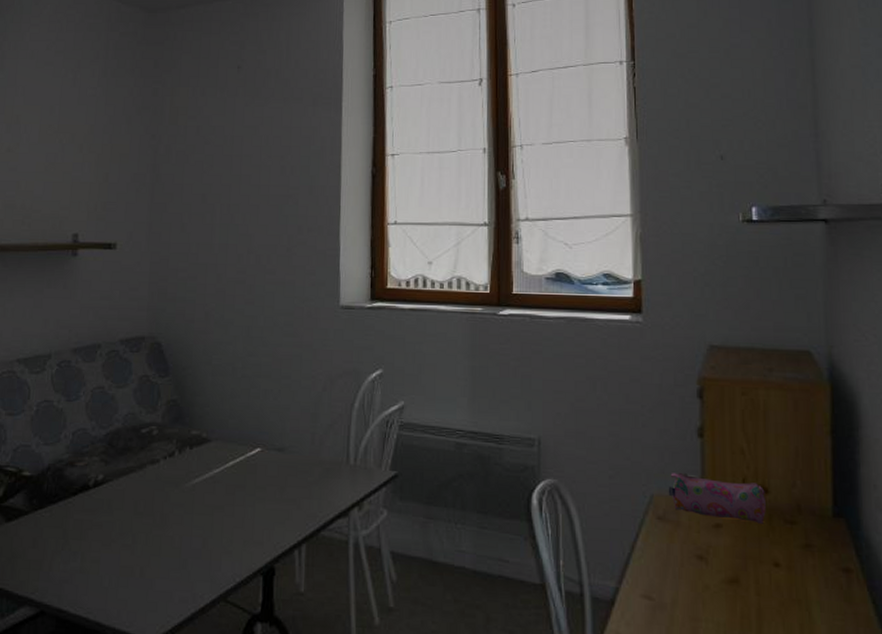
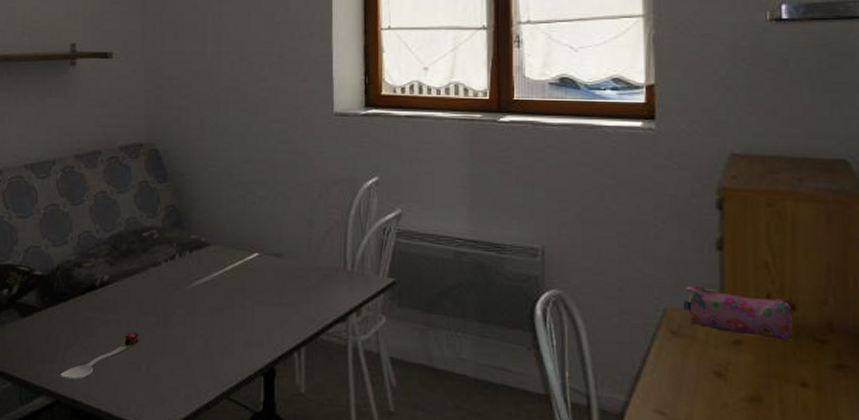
spoon: none [45,534,134,588] -> present [59,332,140,380]

